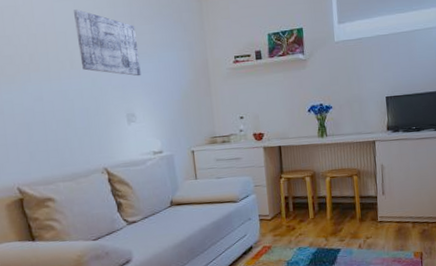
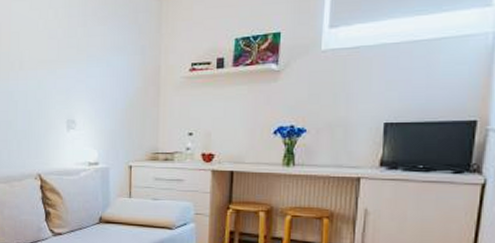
wall art: present [73,9,141,76] -> none [28,9,88,81]

